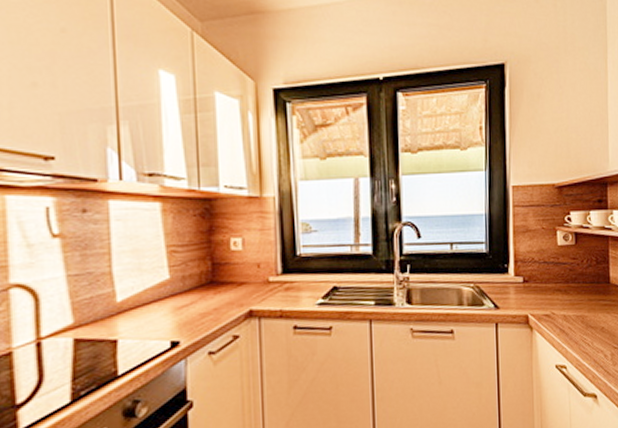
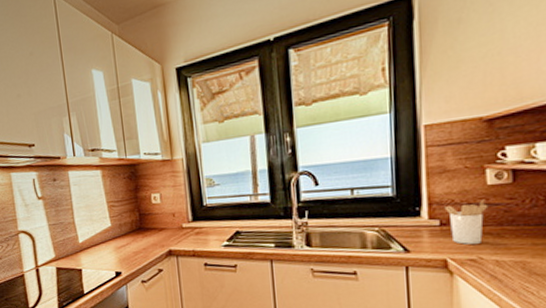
utensil holder: none [527,258,559,301] -> present [444,199,489,245]

